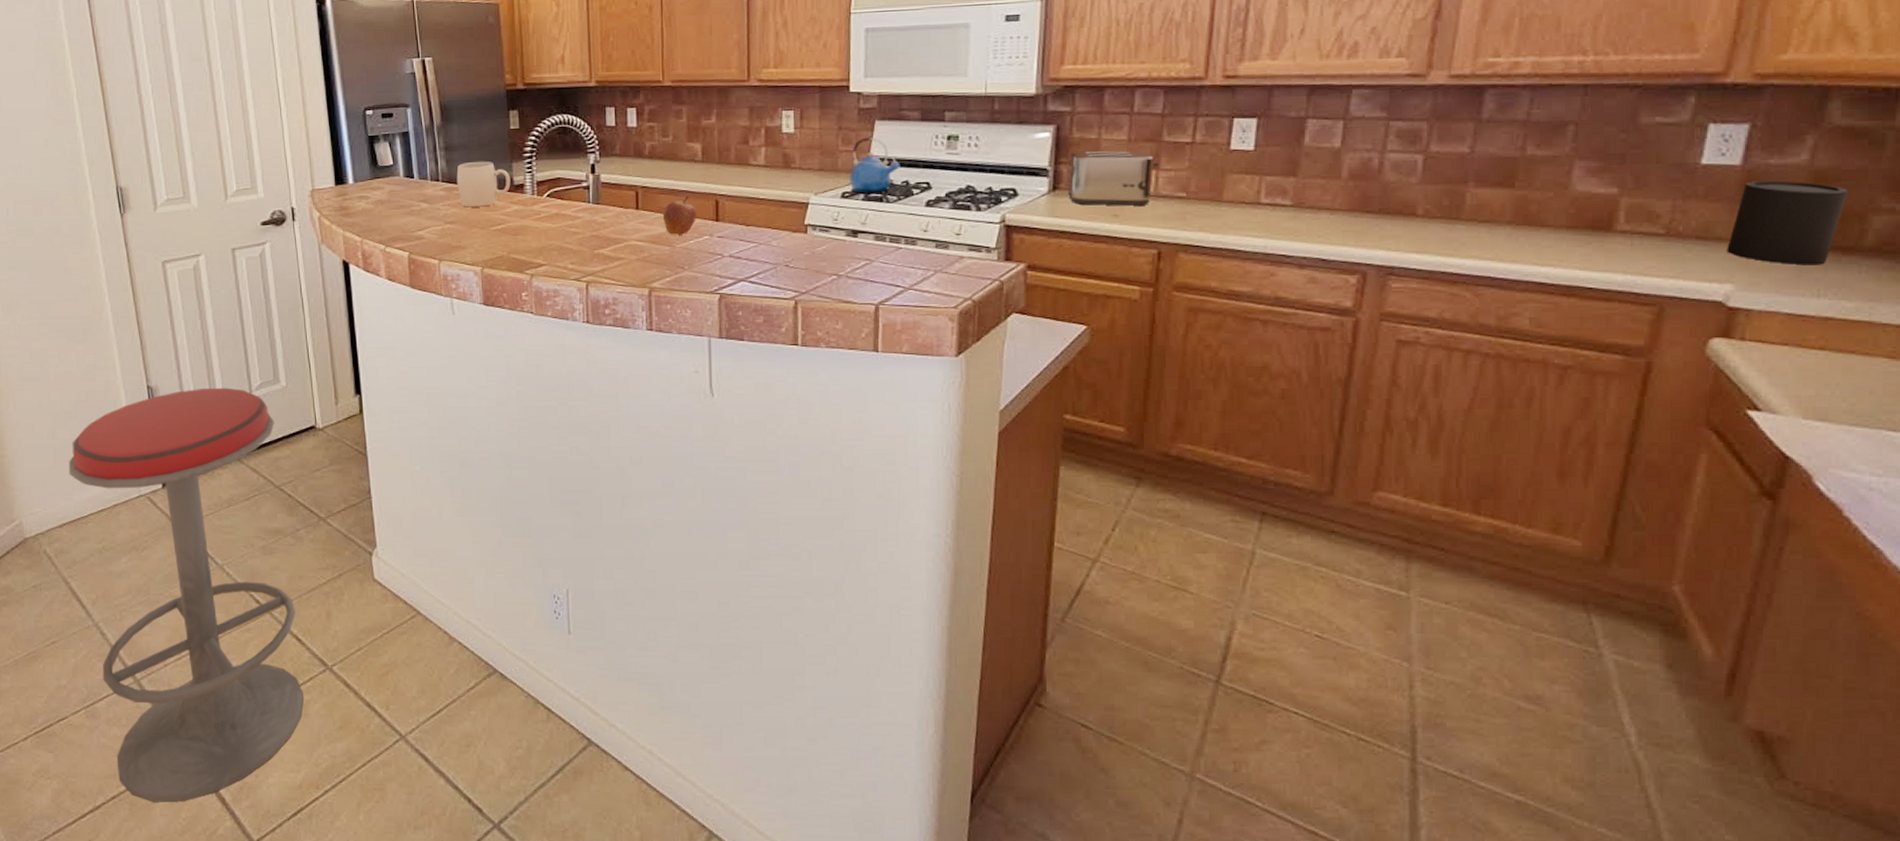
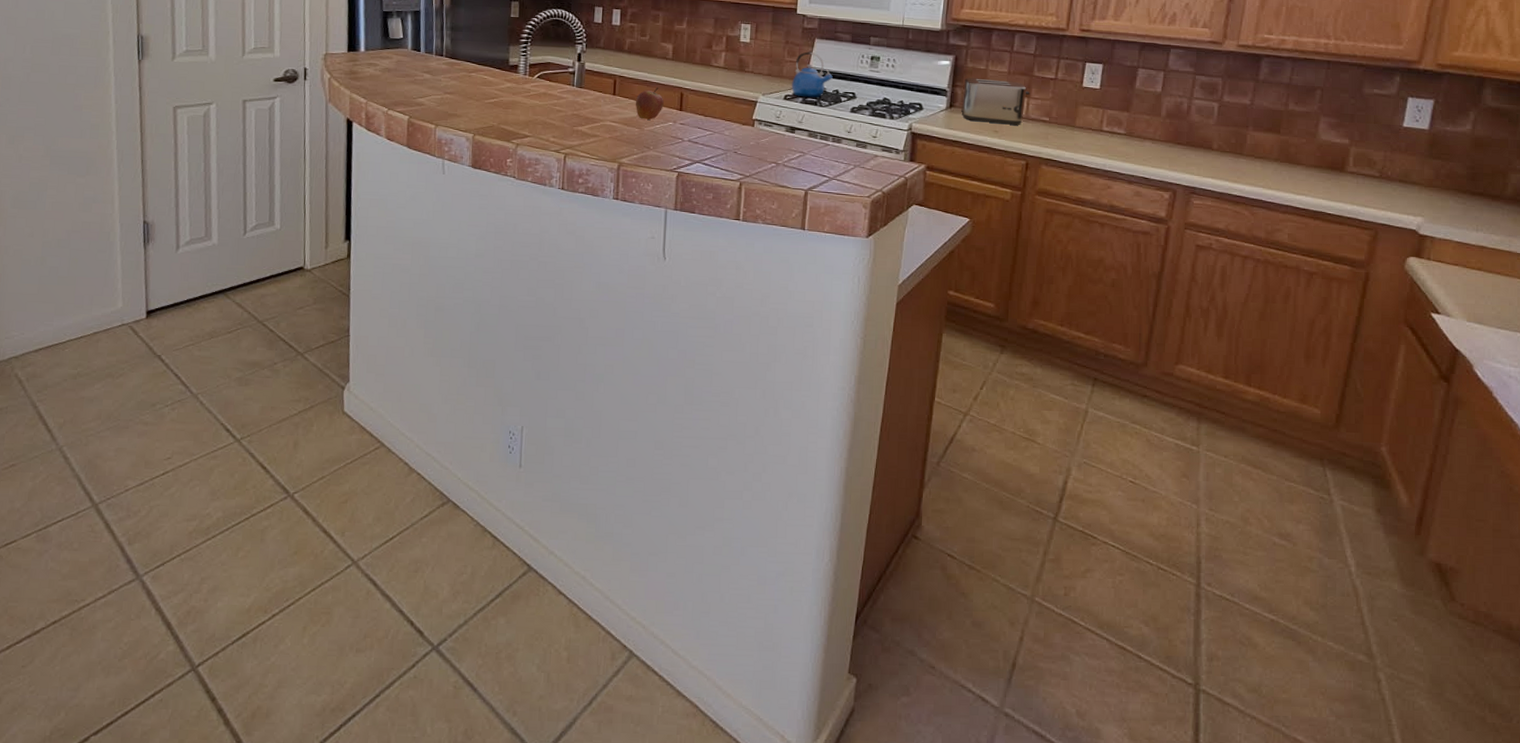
bar stool: present [68,387,305,803] -> none [52,226,265,627]
mug: present [456,161,511,208] -> none [458,42,507,82]
pen holder: present [1727,180,1848,266] -> none [1419,142,1496,207]

